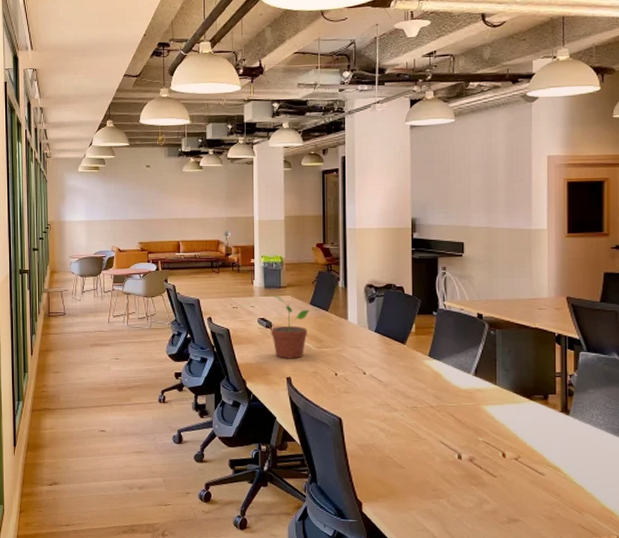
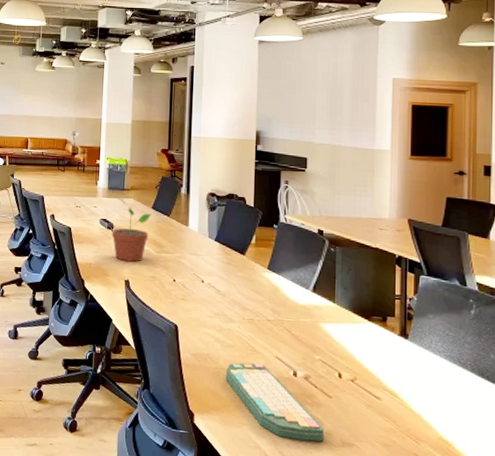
computer keyboard: none [392,449,490,521] -> present [226,362,324,442]

